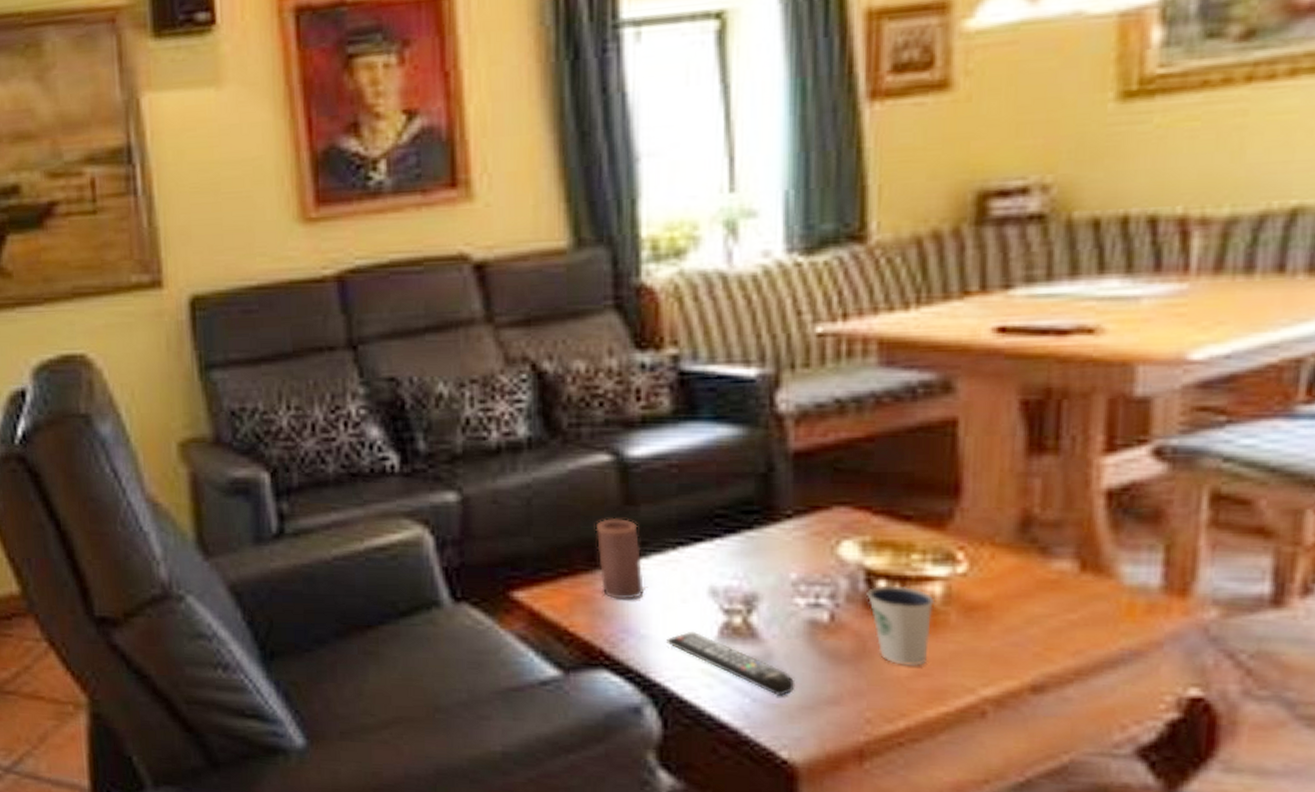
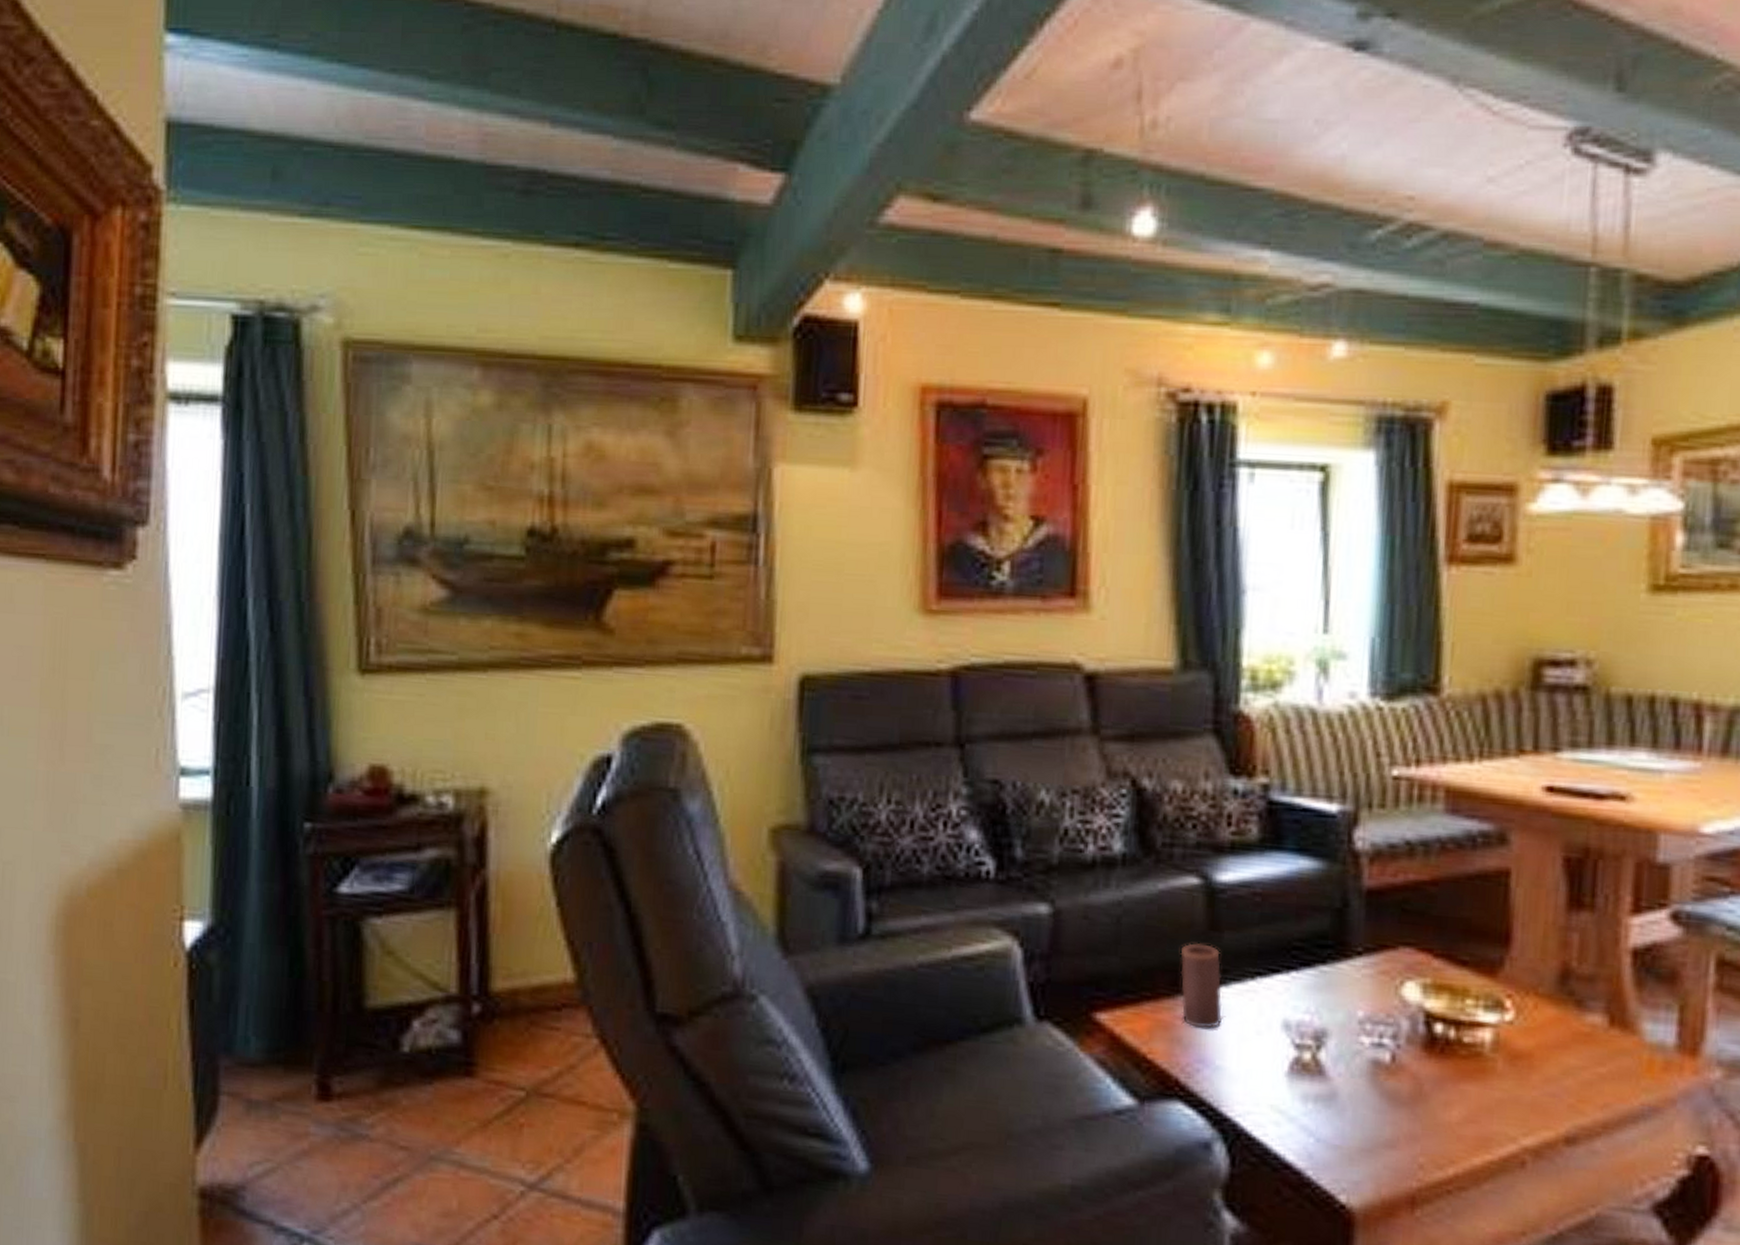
remote control: present [666,632,796,696] -> none [1239,1065,1357,1137]
dixie cup: present [866,585,936,666] -> none [1425,1028,1485,1112]

